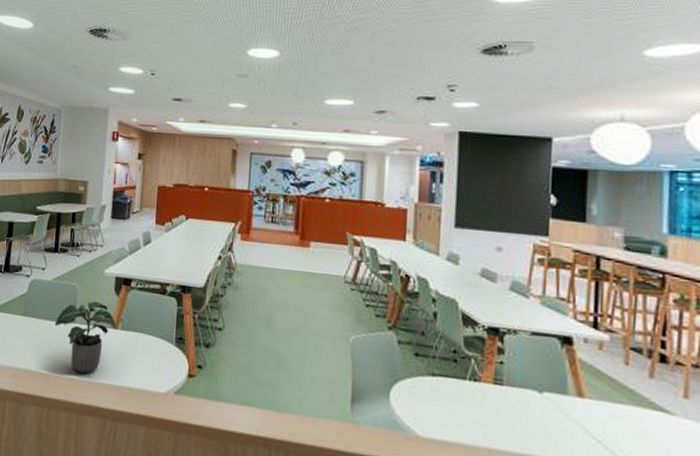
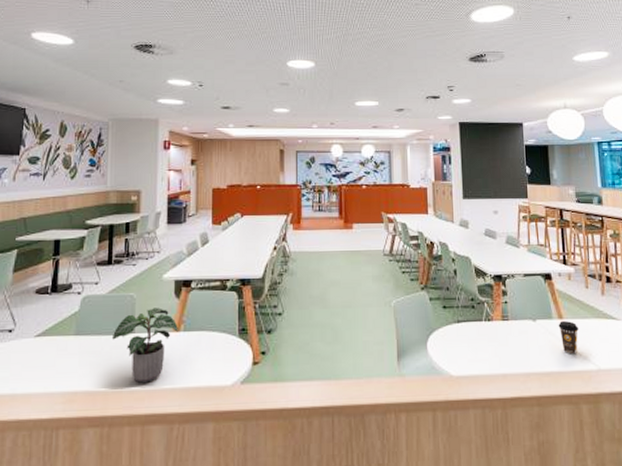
coffee cup: none [575,400,607,446] -> present [558,321,579,355]

